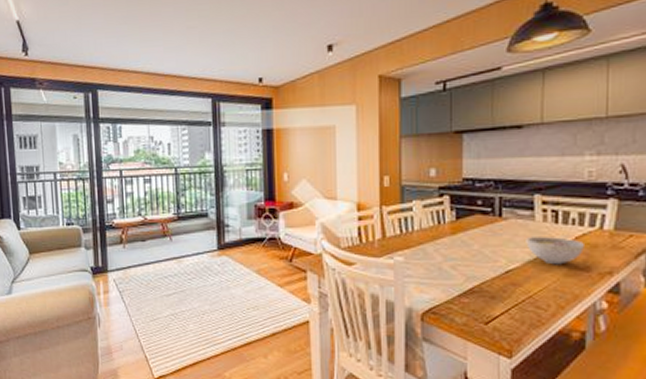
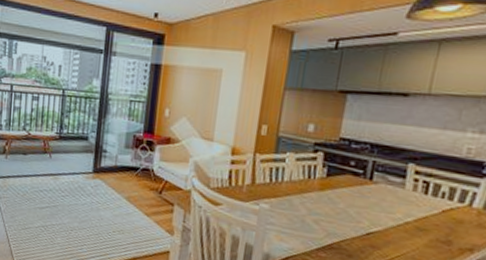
bowl: present [526,237,584,265] -> none [392,204,450,235]

